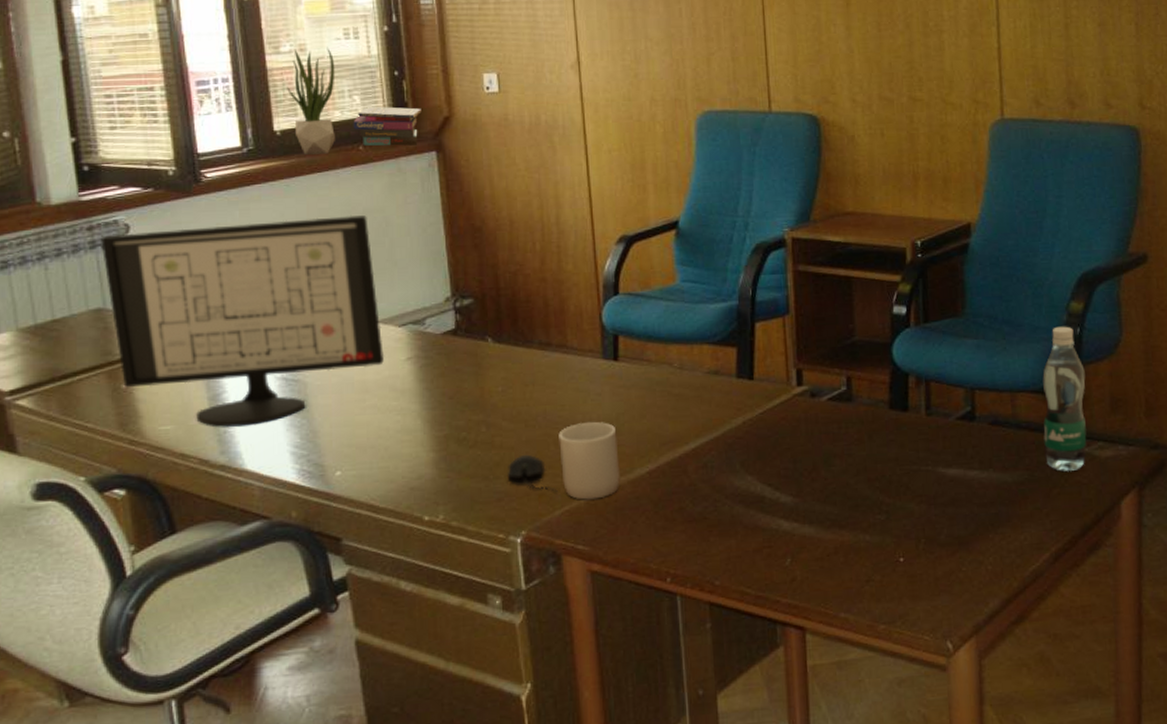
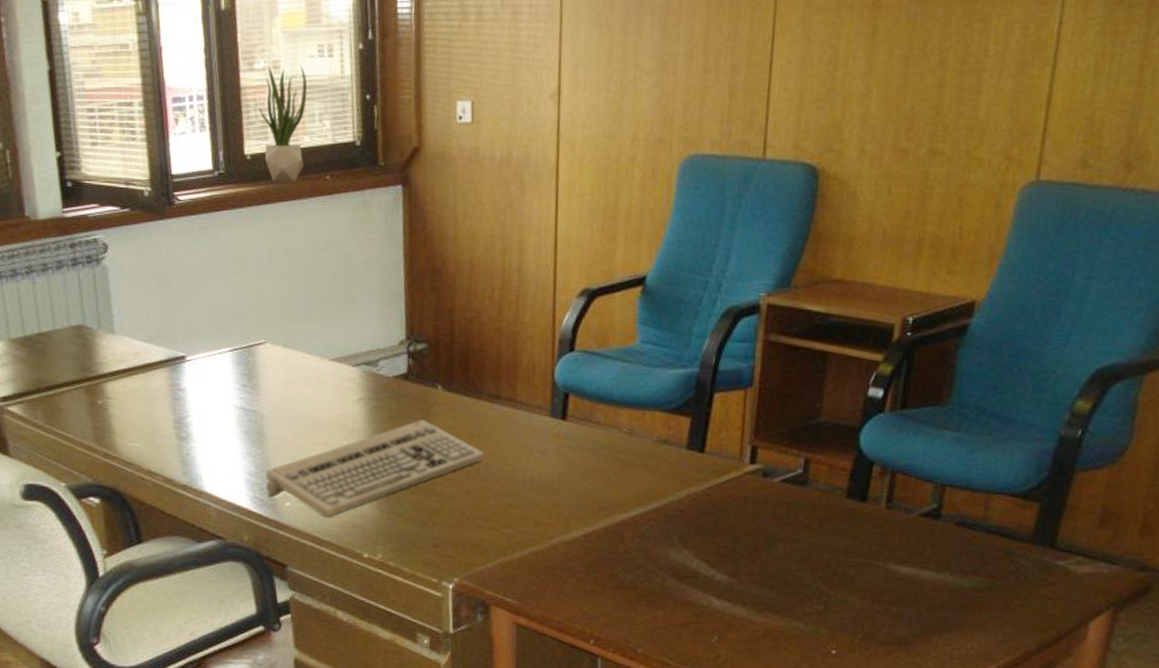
computer monitor: present [100,215,385,427] -> none [81,248,338,451]
computer keyboard: none [312,373,541,482] -> present [265,420,484,517]
books: present [353,106,422,147] -> none [321,132,391,177]
computer mouse: present [508,454,558,492] -> none [446,504,493,544]
mug: present [558,421,620,500] -> none [498,479,558,556]
bottle: present [1042,326,1087,471] -> none [1012,426,1078,584]

